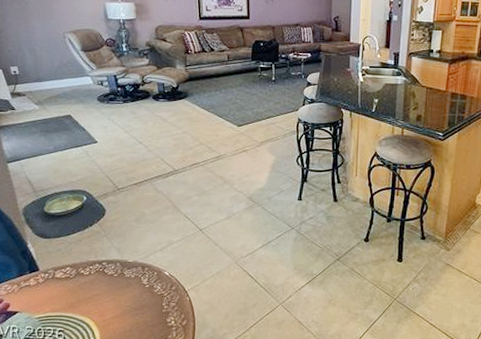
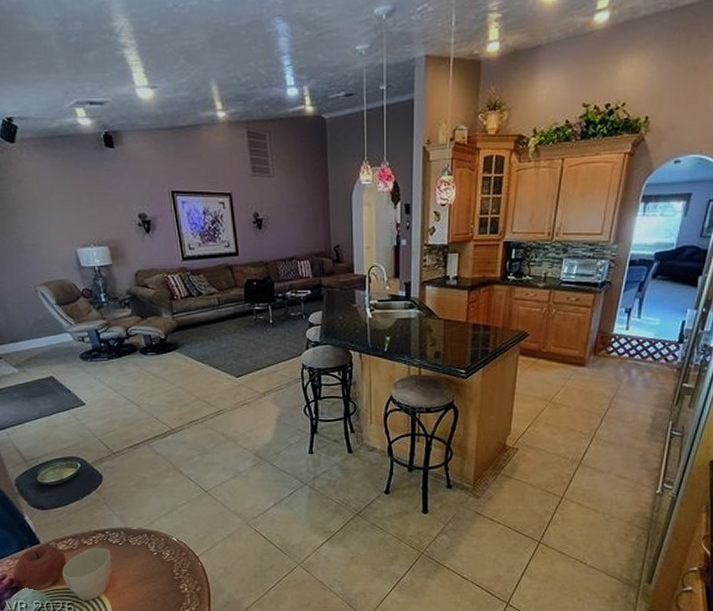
fruit: none [9,272,63,318] -> present [12,545,67,592]
cup: none [56,277,106,329] -> present [62,547,112,601]

